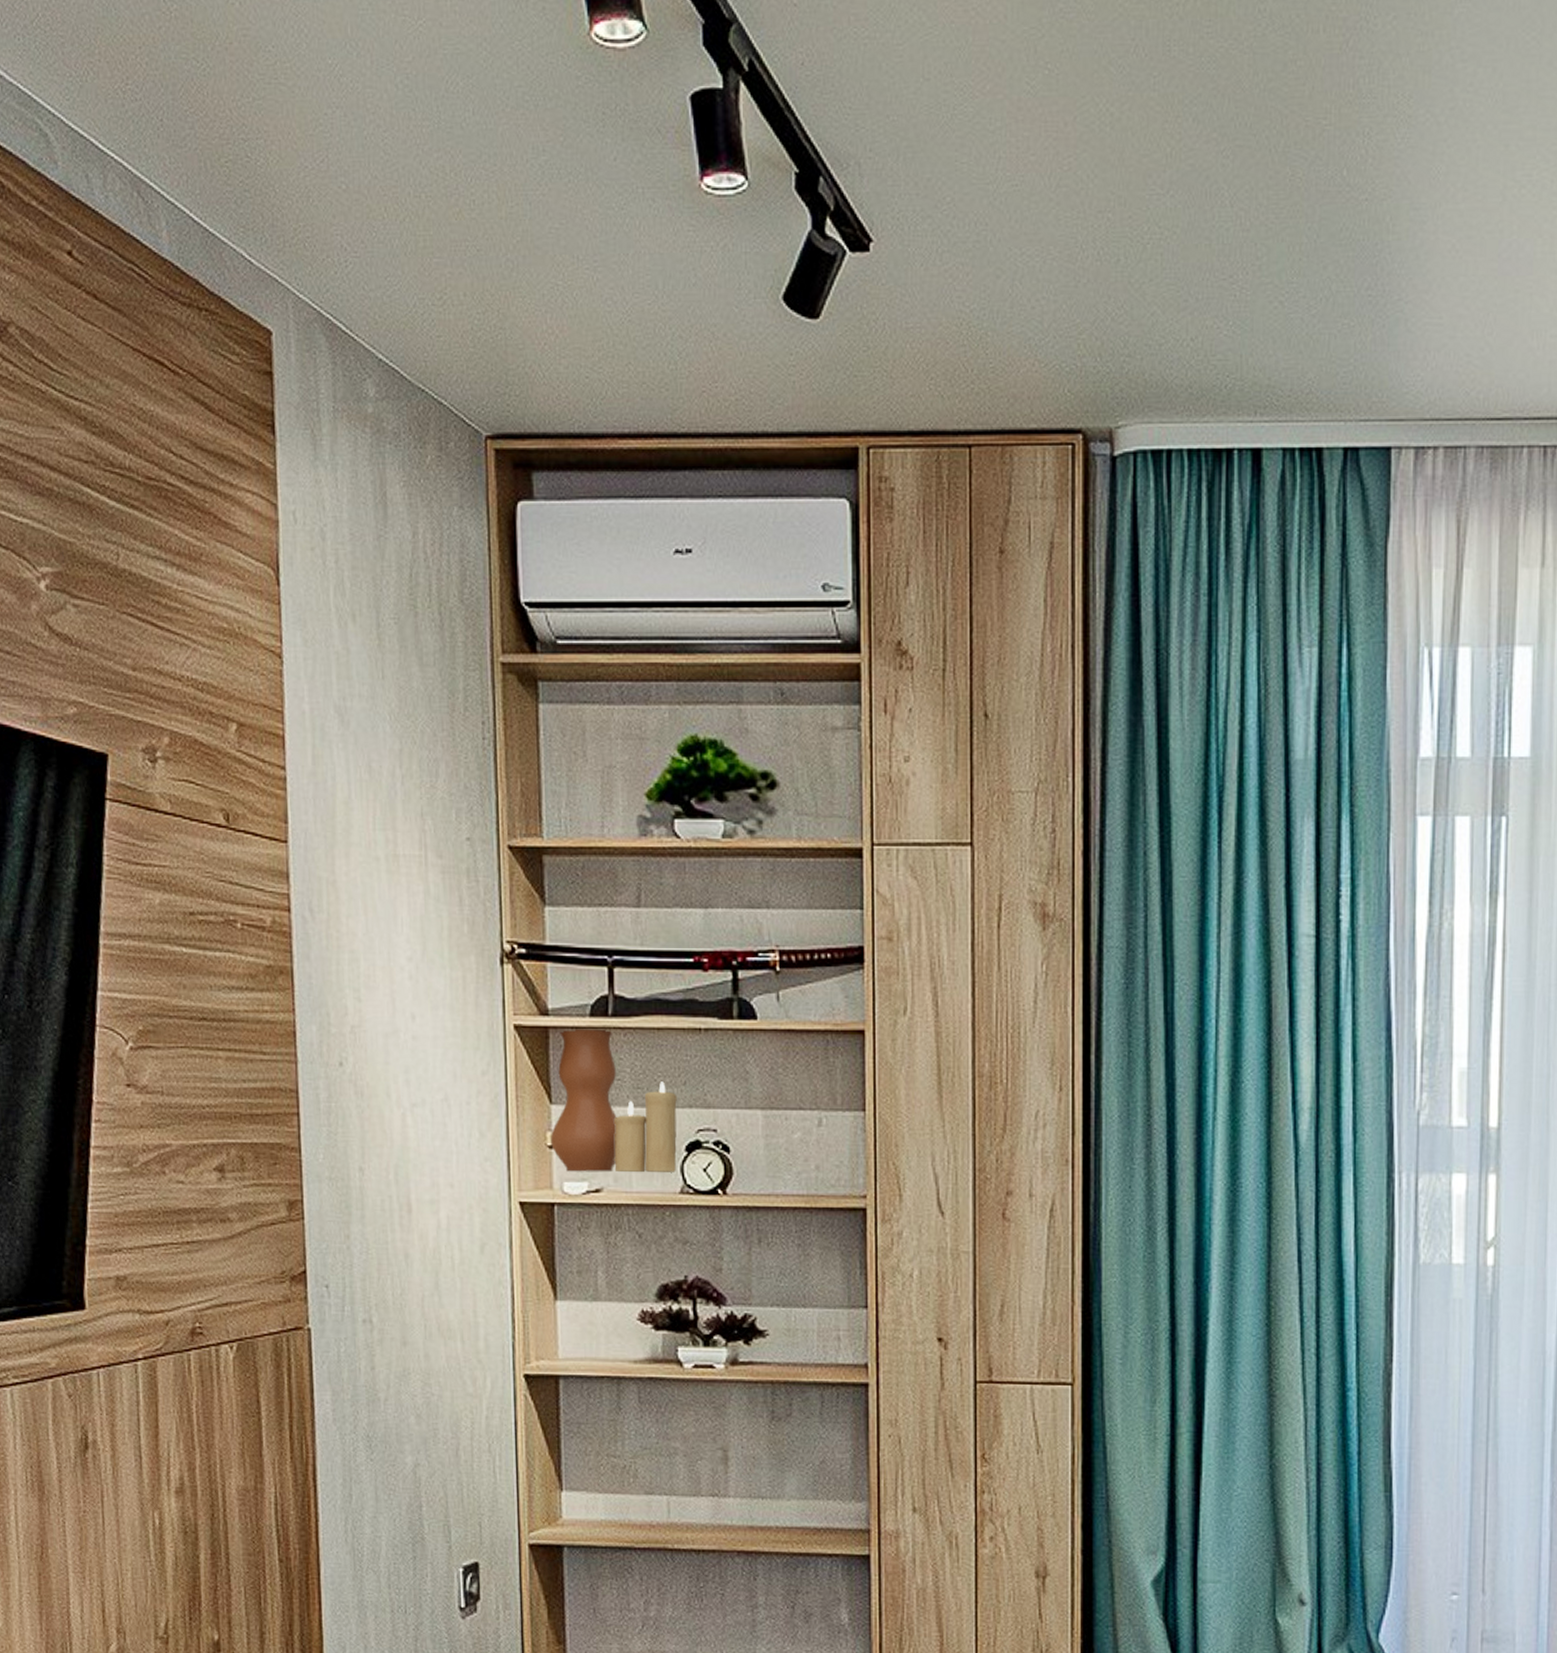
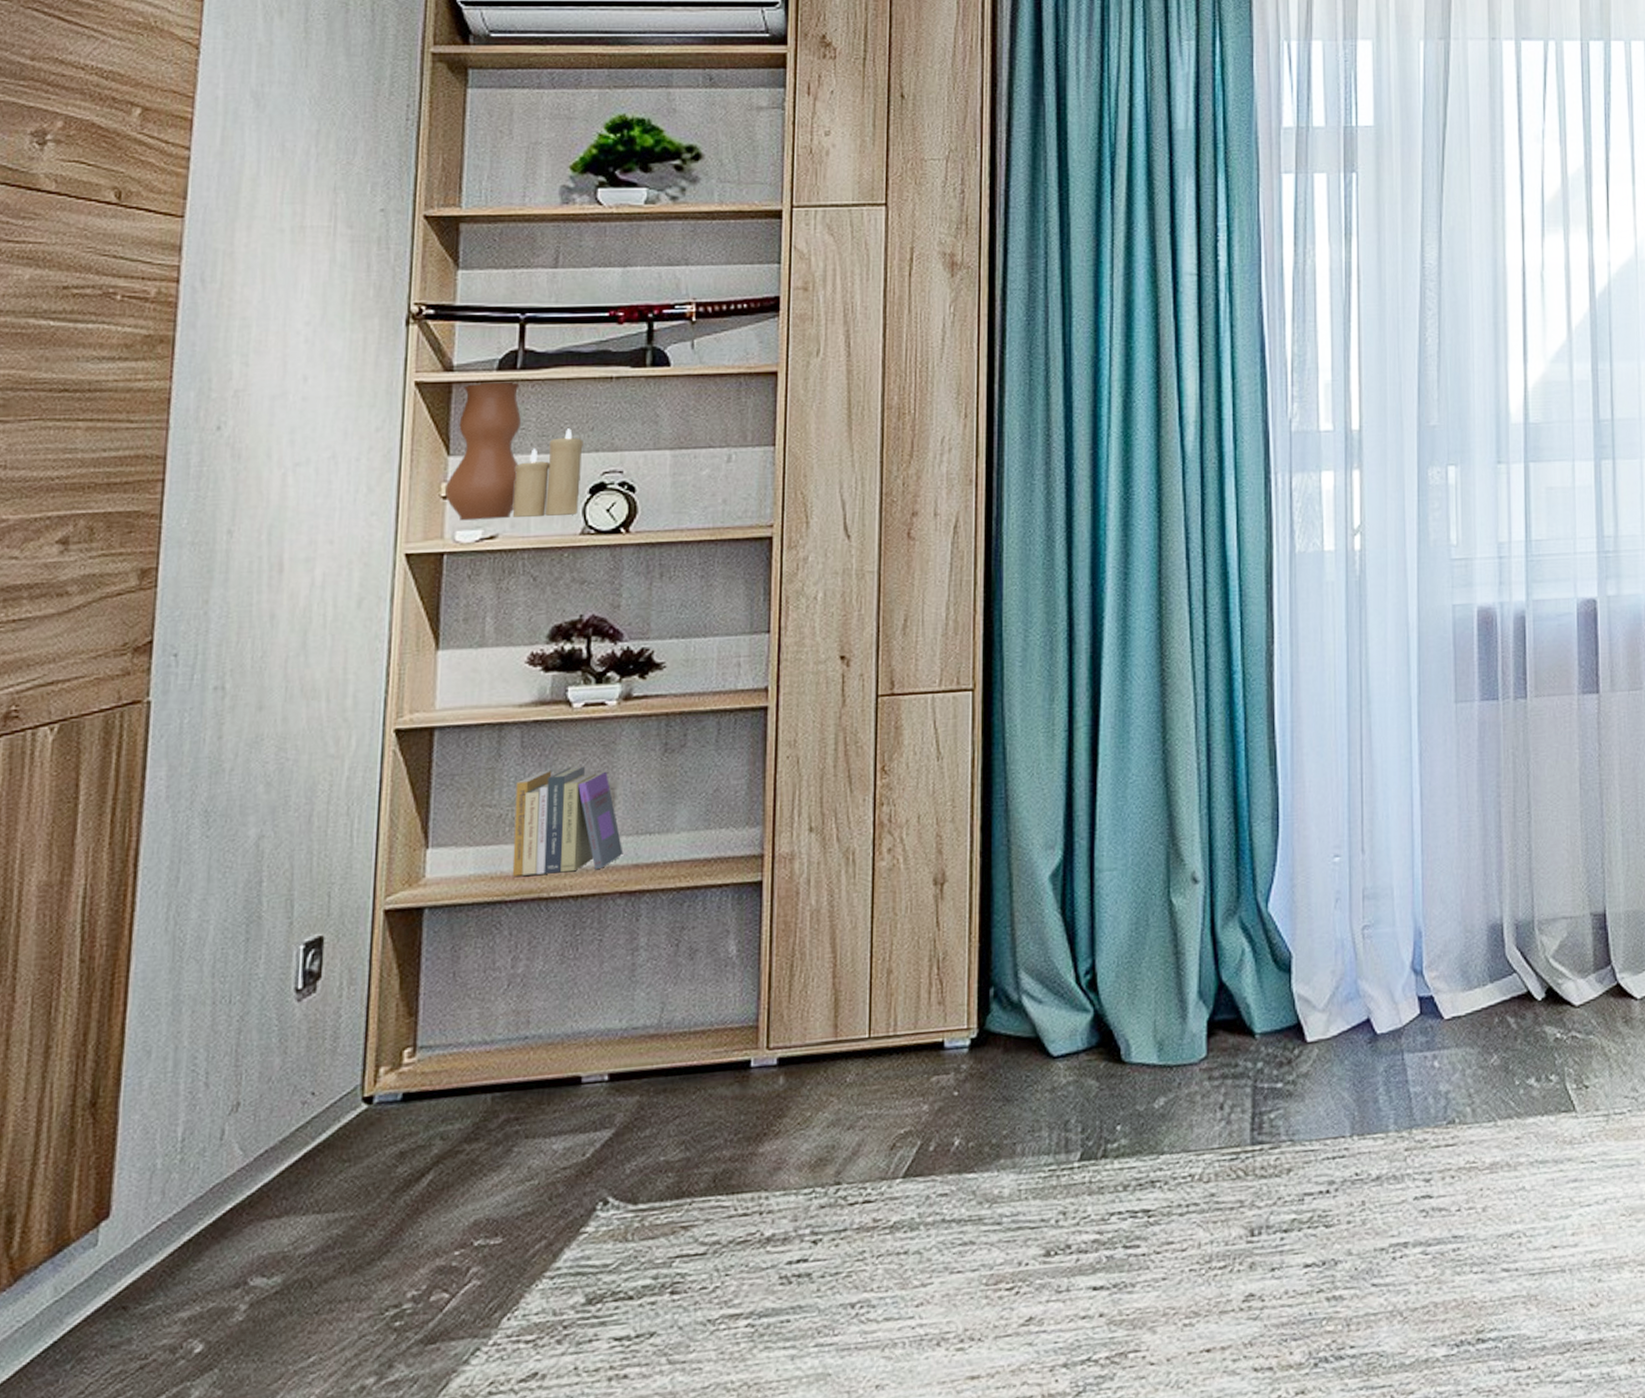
books: none [637,1426,739,1527] -> present [512,766,624,876]

